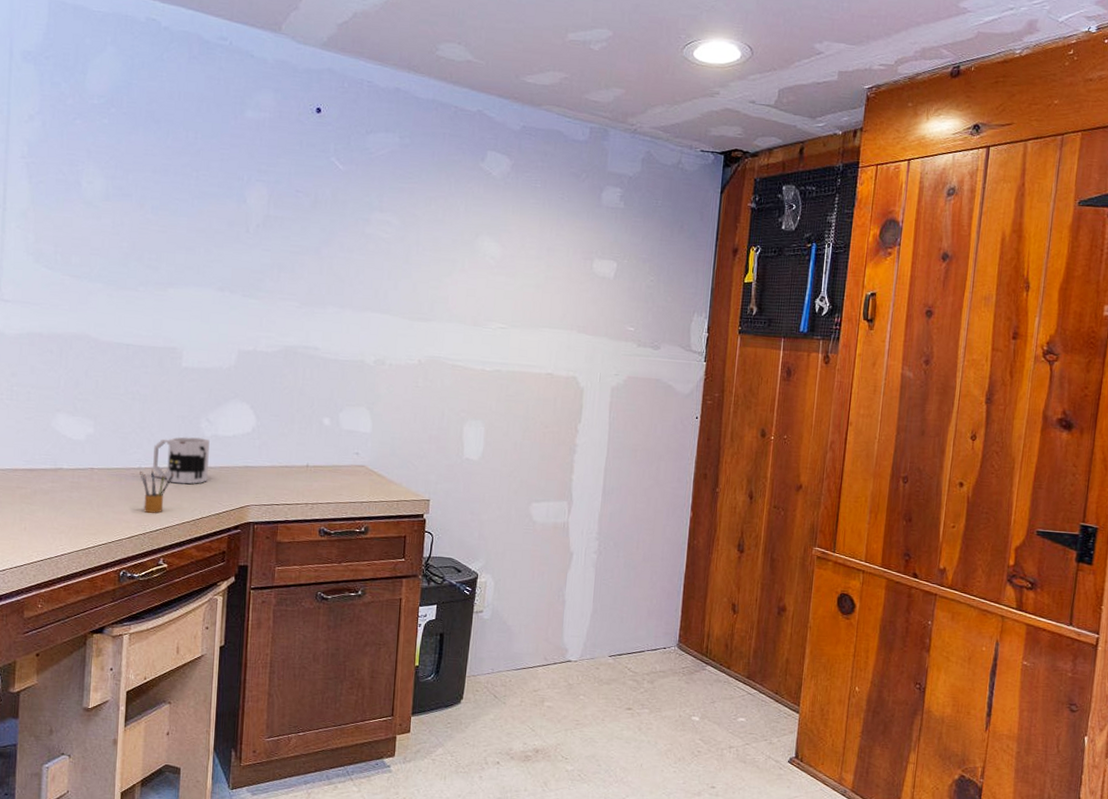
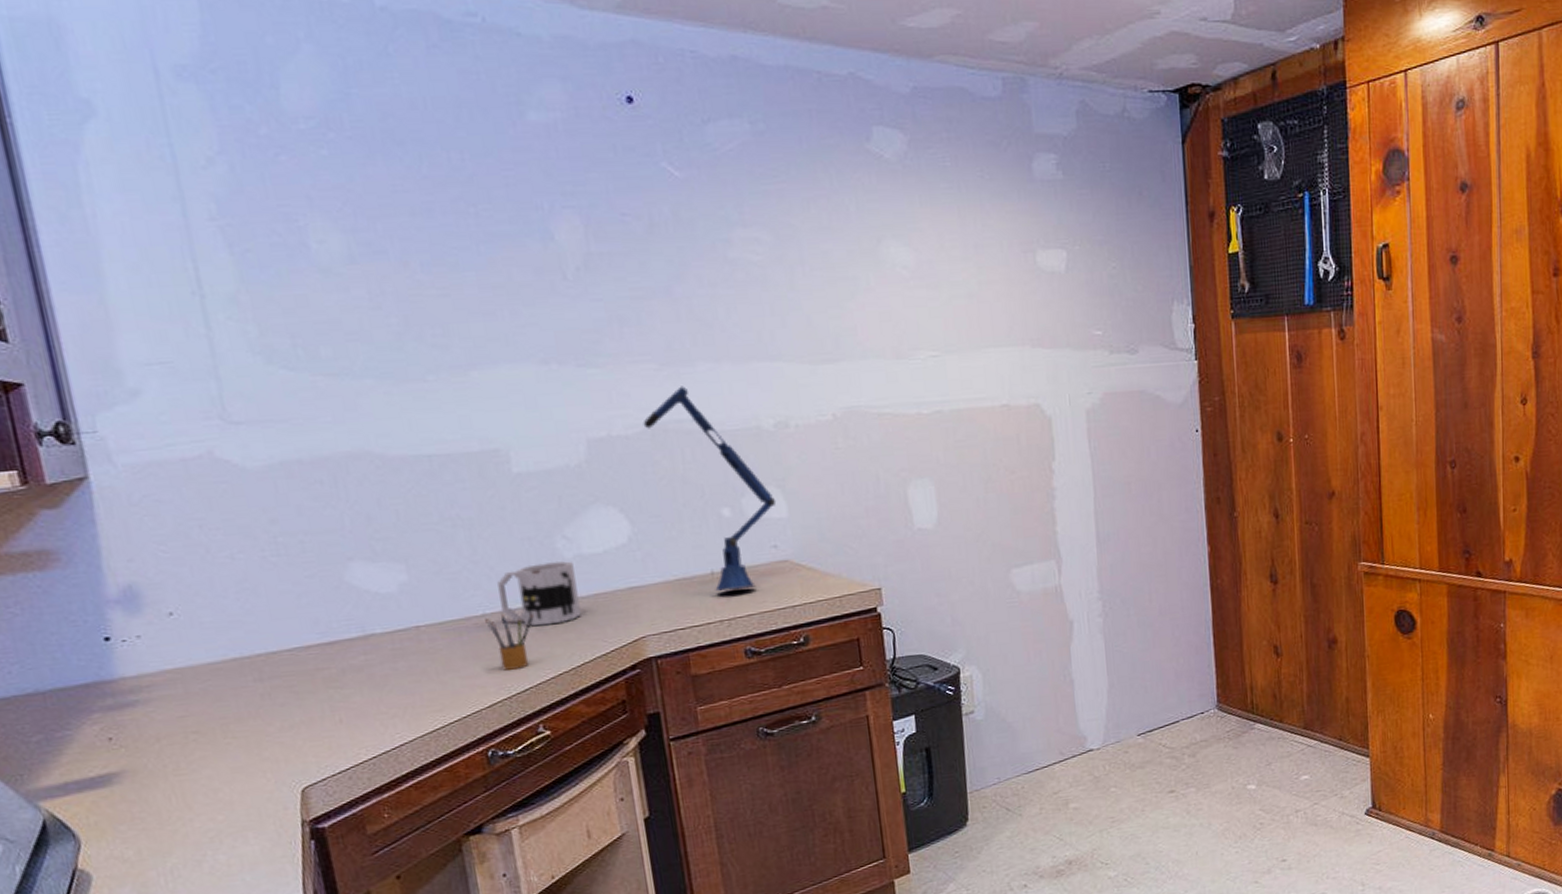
desk lamp: none [280,322,365,482] -> present [643,386,777,591]

